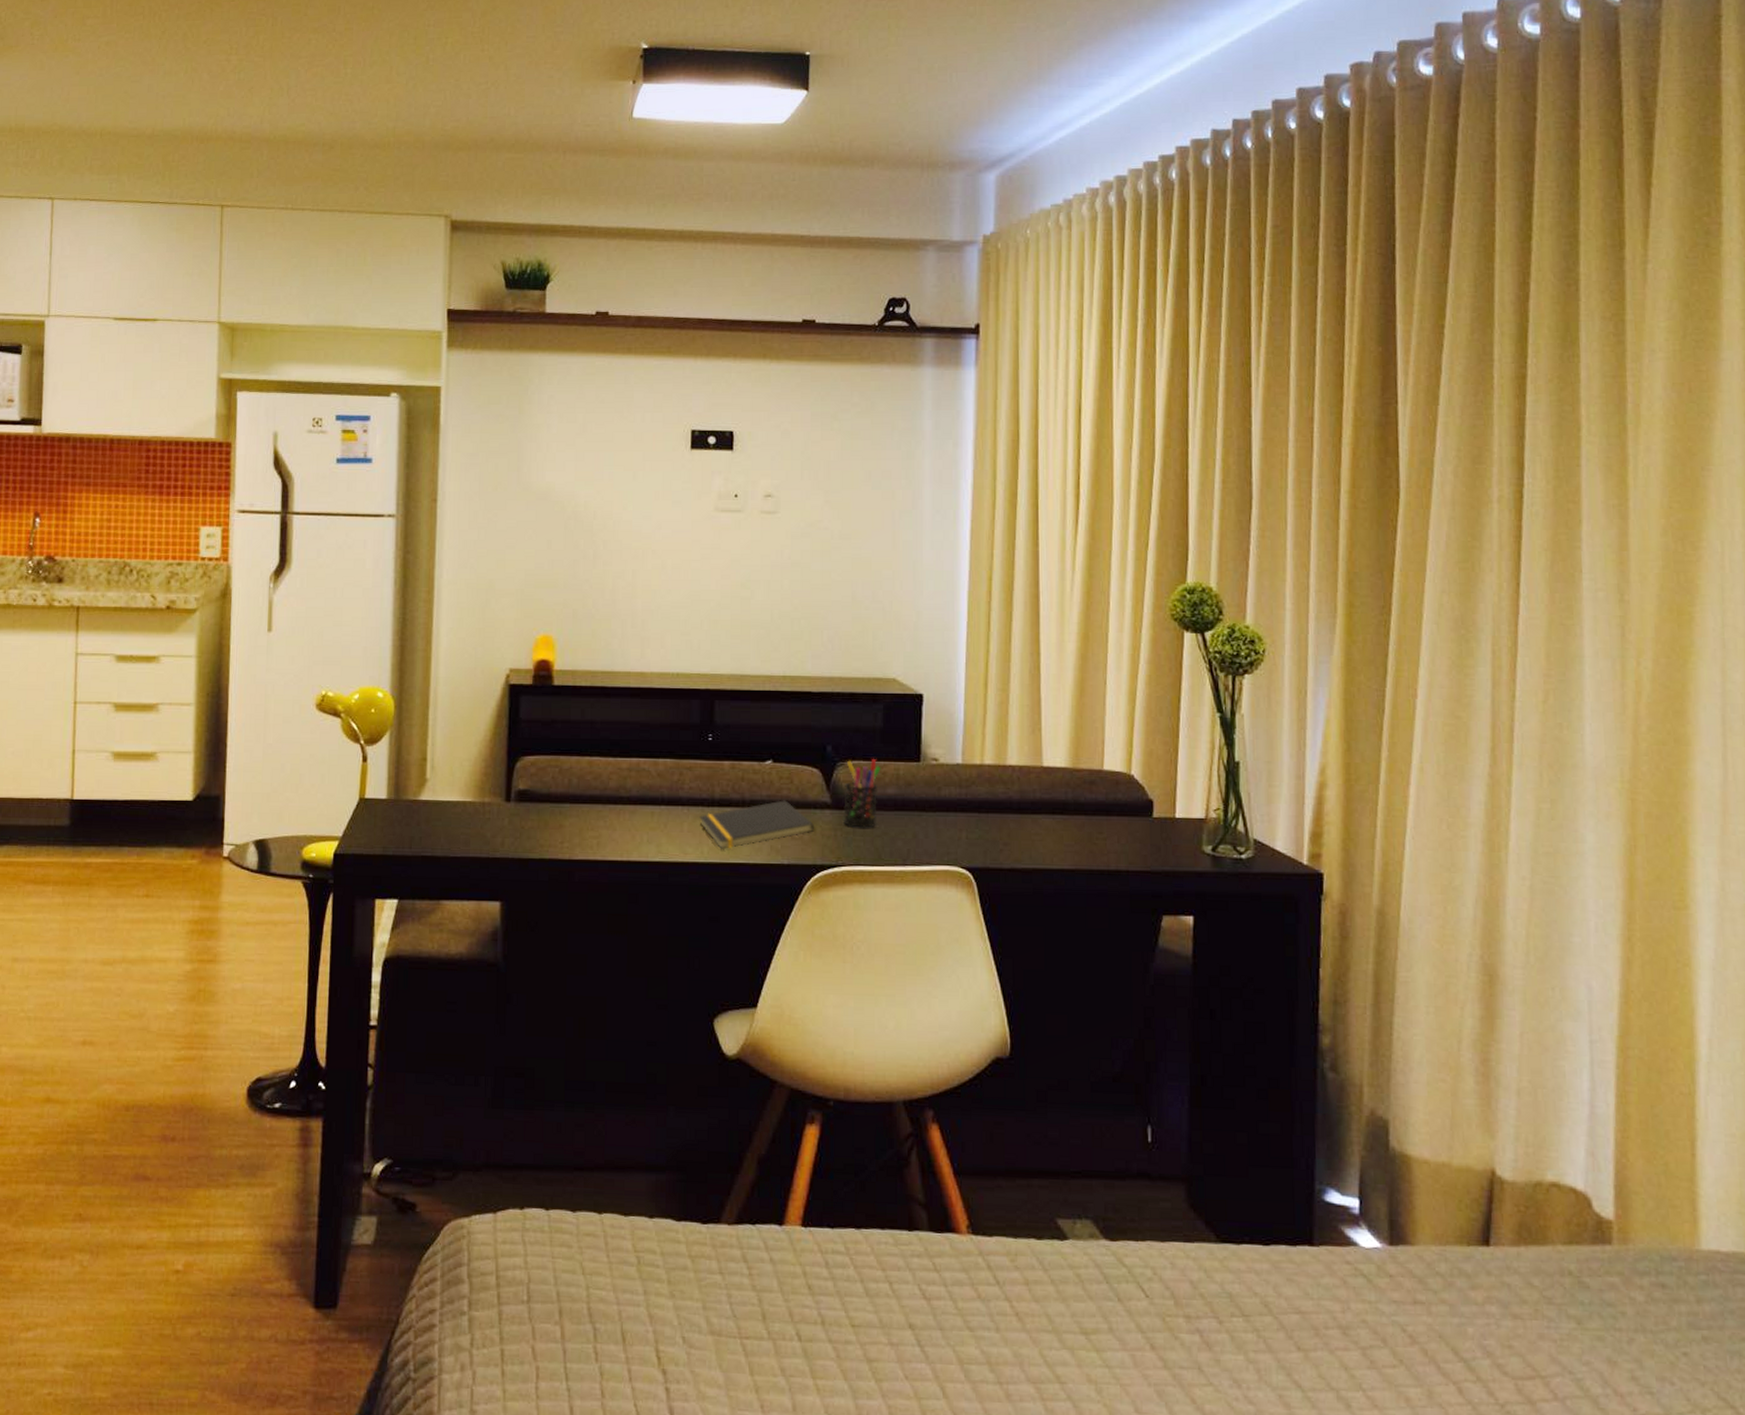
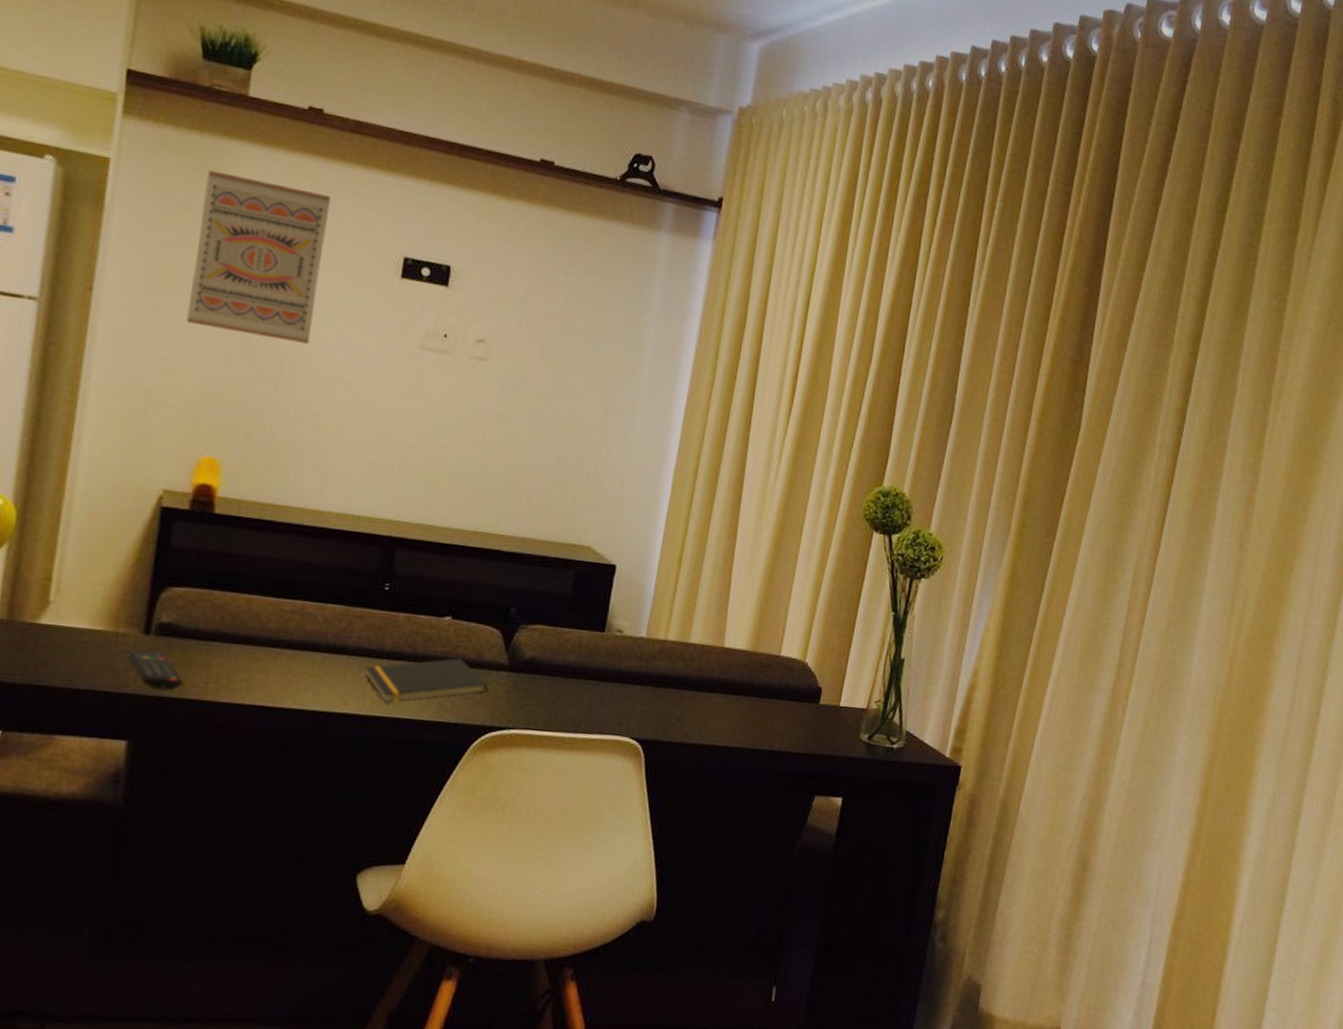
remote control: none [493,816,543,852] -> present [126,649,184,691]
wall art: none [514,382,623,521] -> present [186,170,331,344]
pen holder: present [844,759,881,828] -> none [519,624,564,693]

